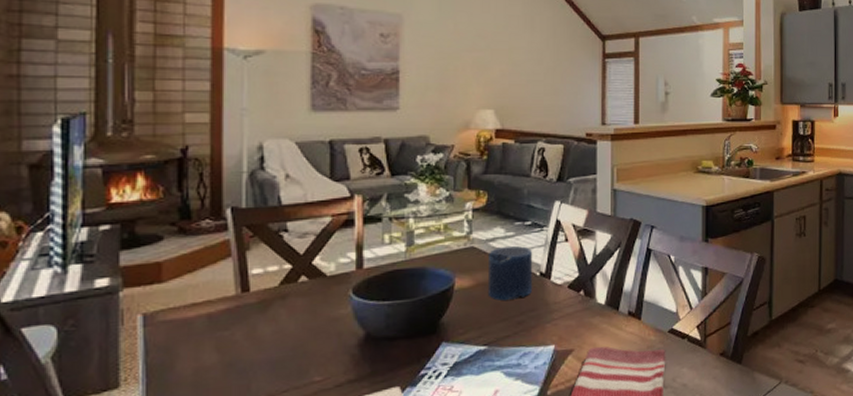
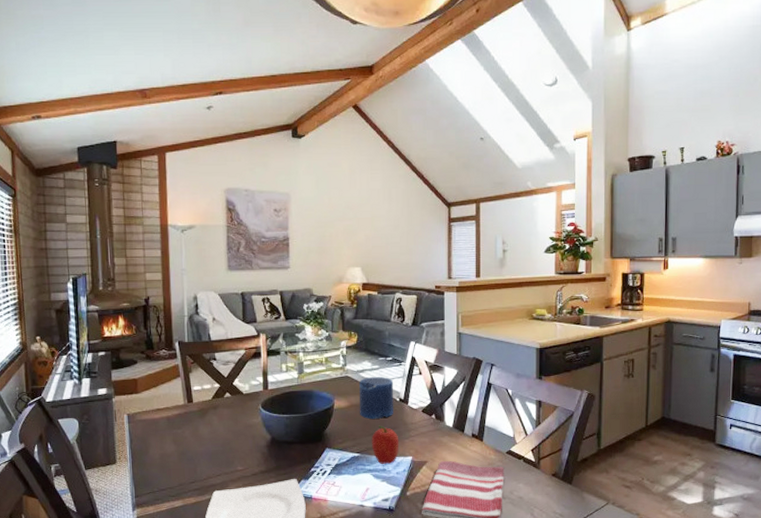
fruit: none [502,308,539,358] -> present [371,425,399,464]

